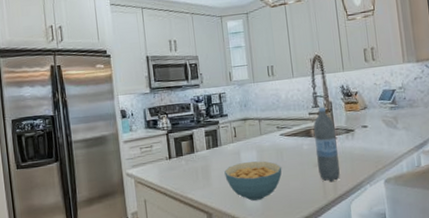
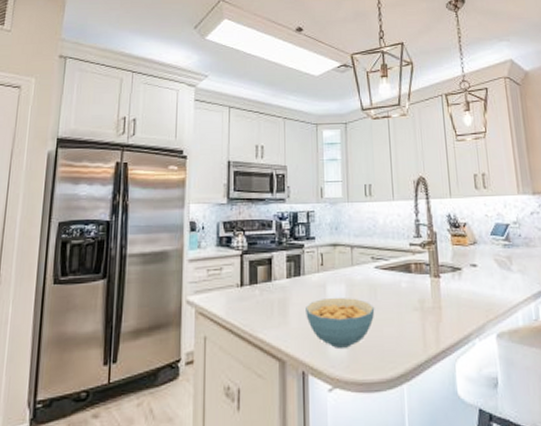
water bottle: present [313,107,340,182] -> none [413,238,444,332]

